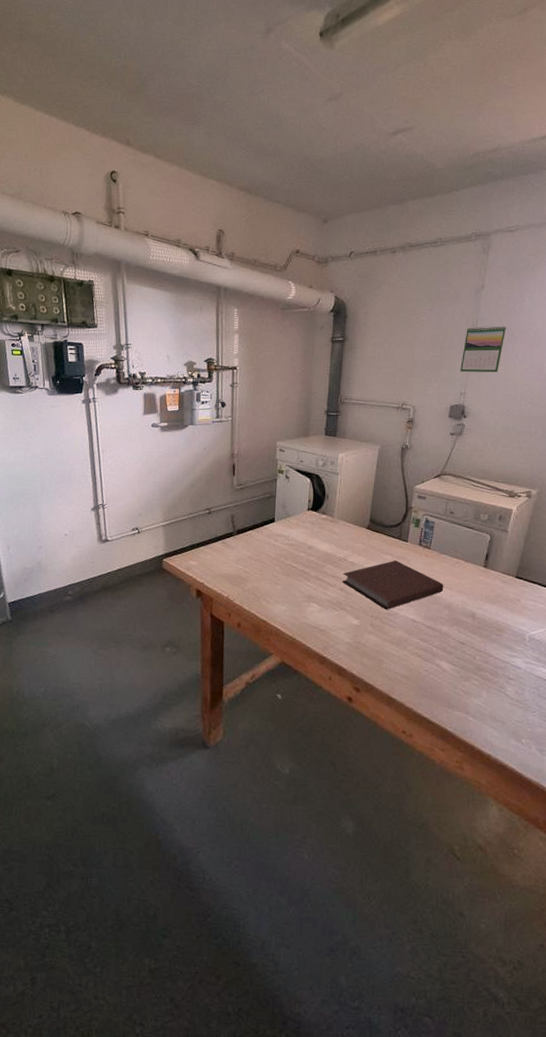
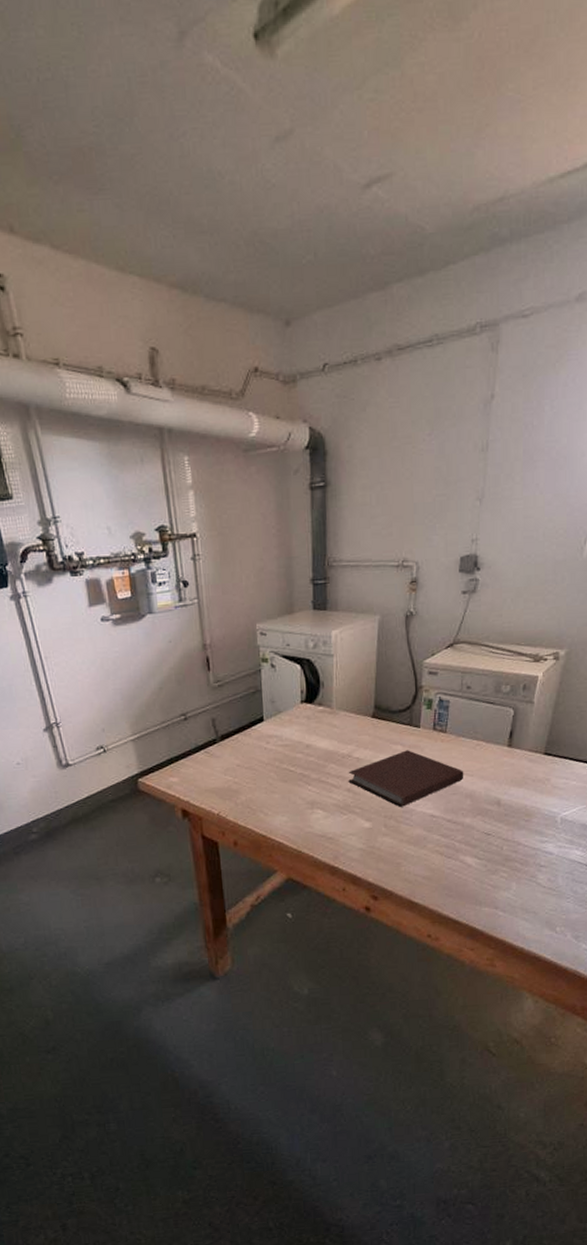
calendar: present [460,325,507,373] -> none [470,446,524,512]

